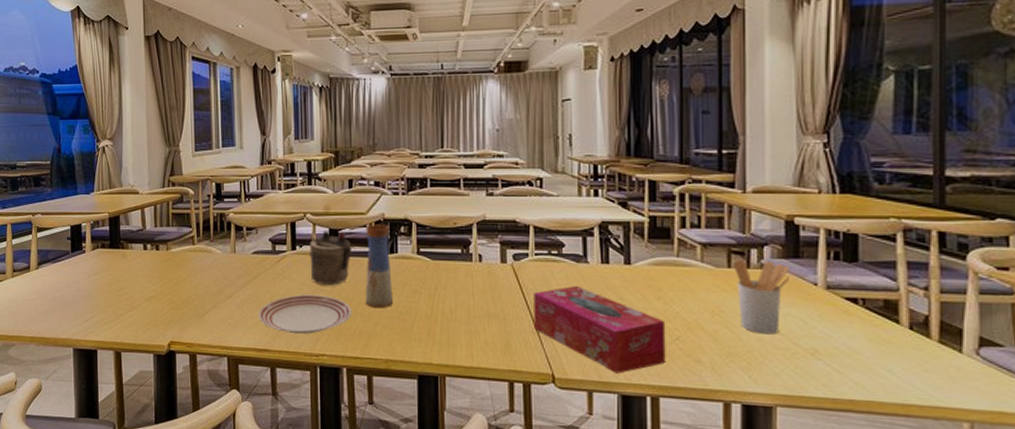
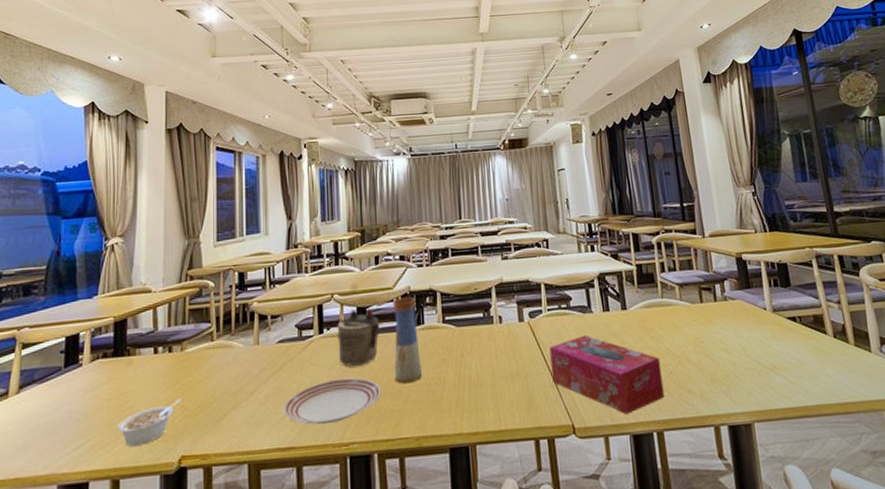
legume: none [117,292,168,327] -> present [118,399,181,446]
utensil holder: present [734,260,791,335] -> none [704,293,747,358]

